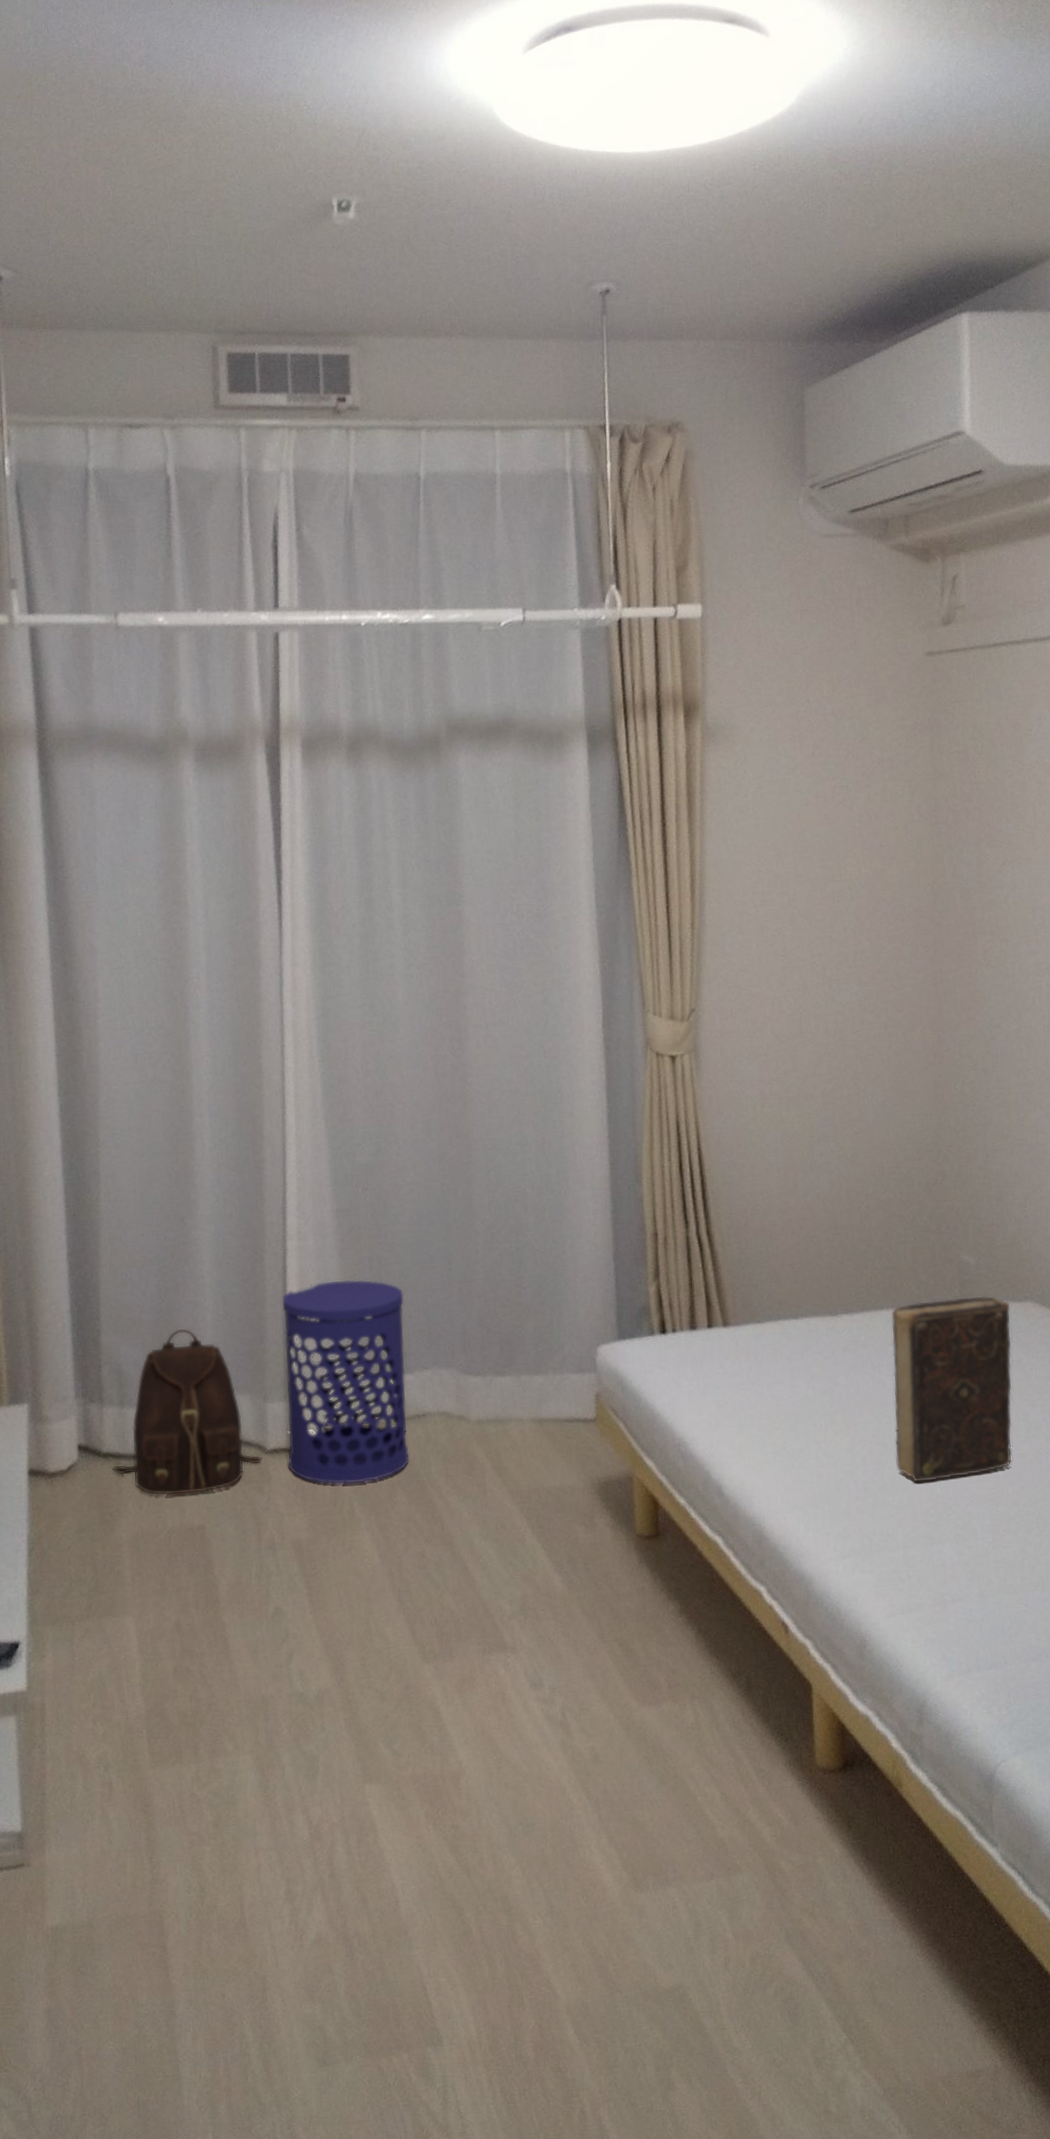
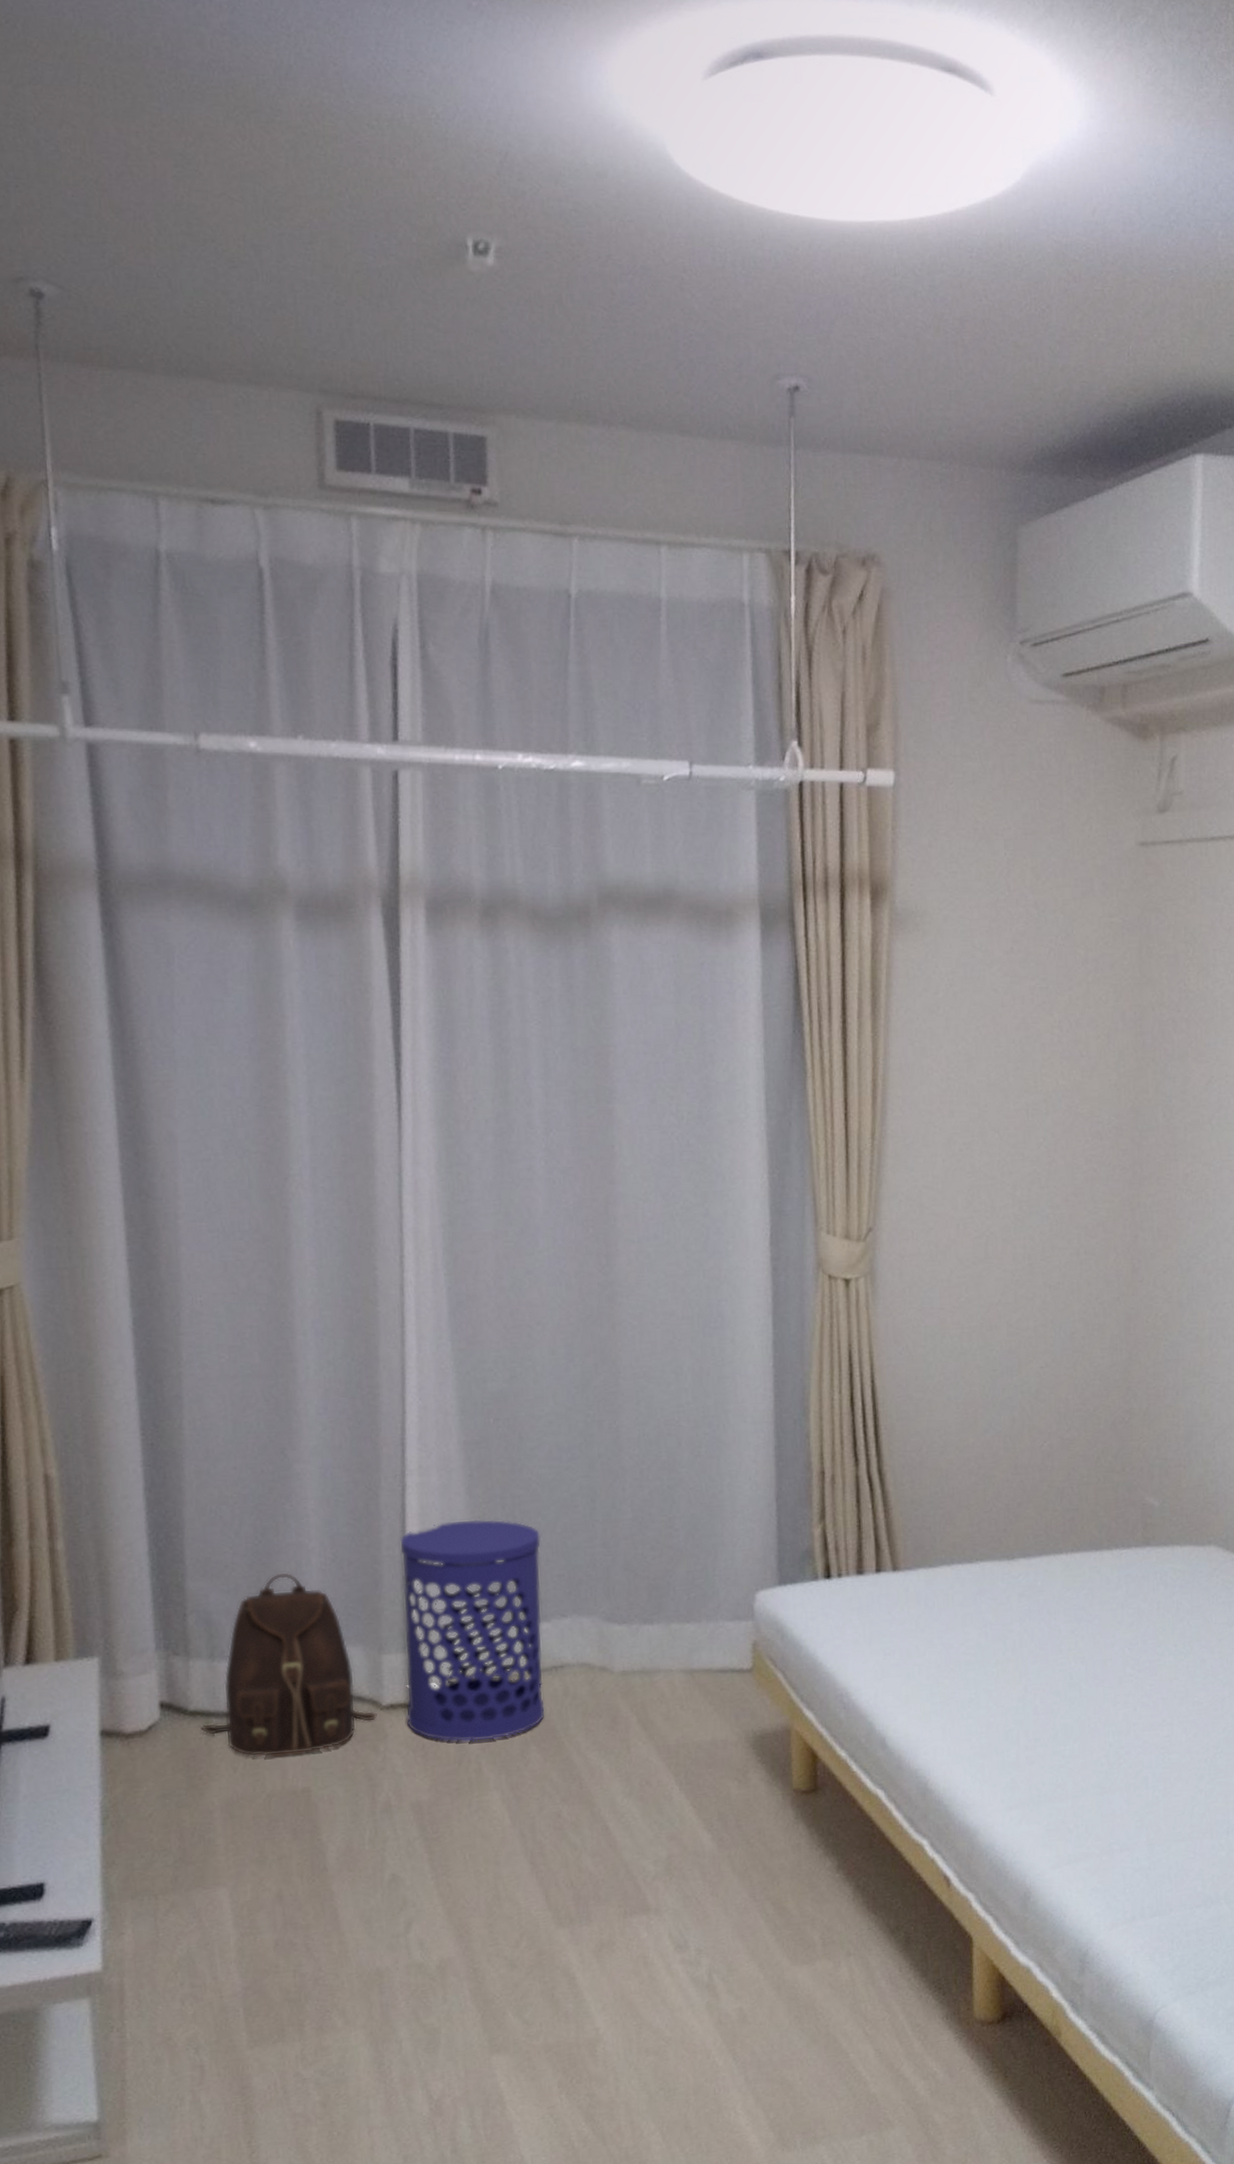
book: present [891,1296,1012,1483] -> none [1068,1539,1193,1732]

